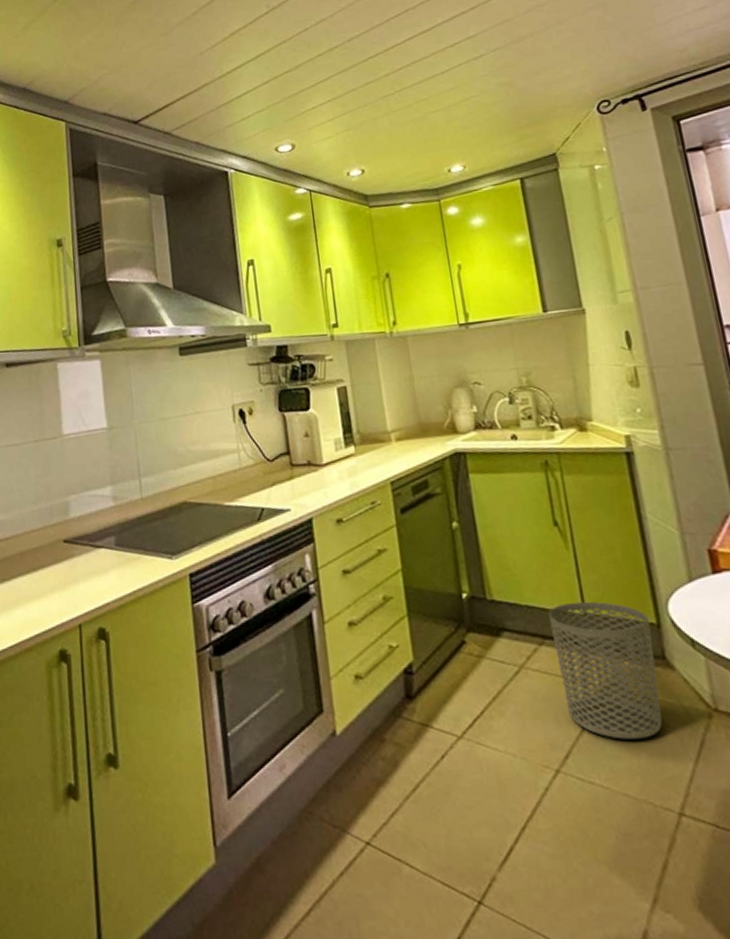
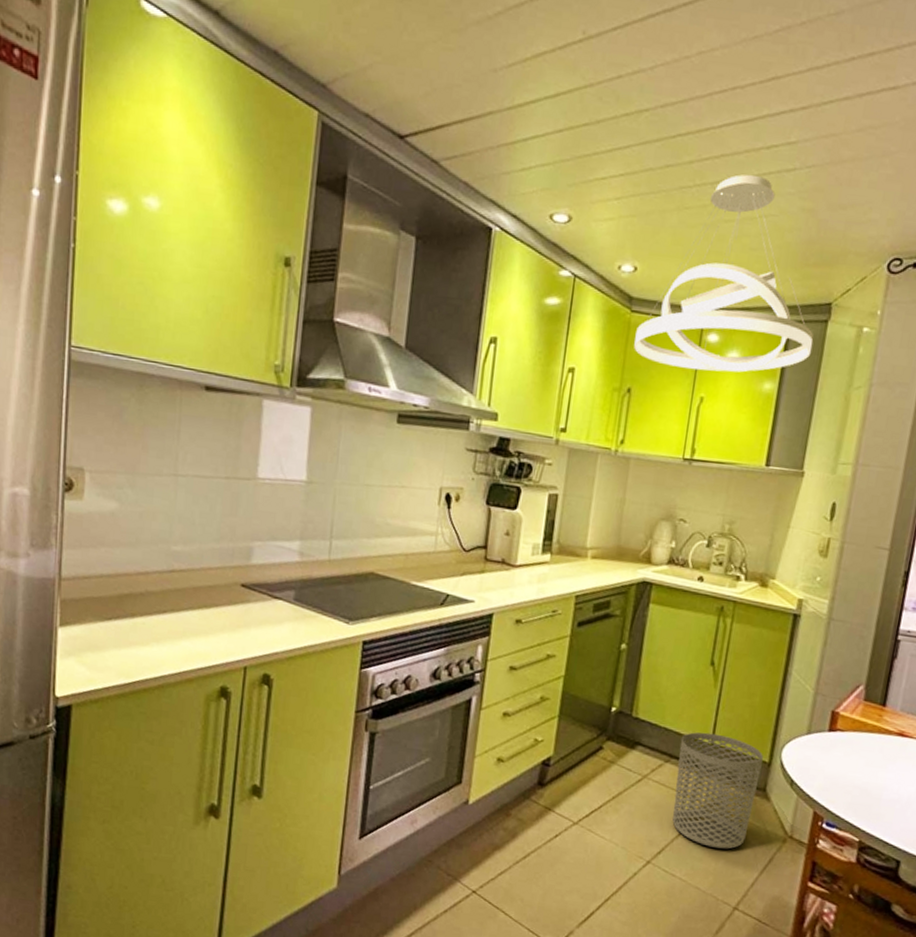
pendant light: none [378,69,552,245] -> present [634,174,814,373]

